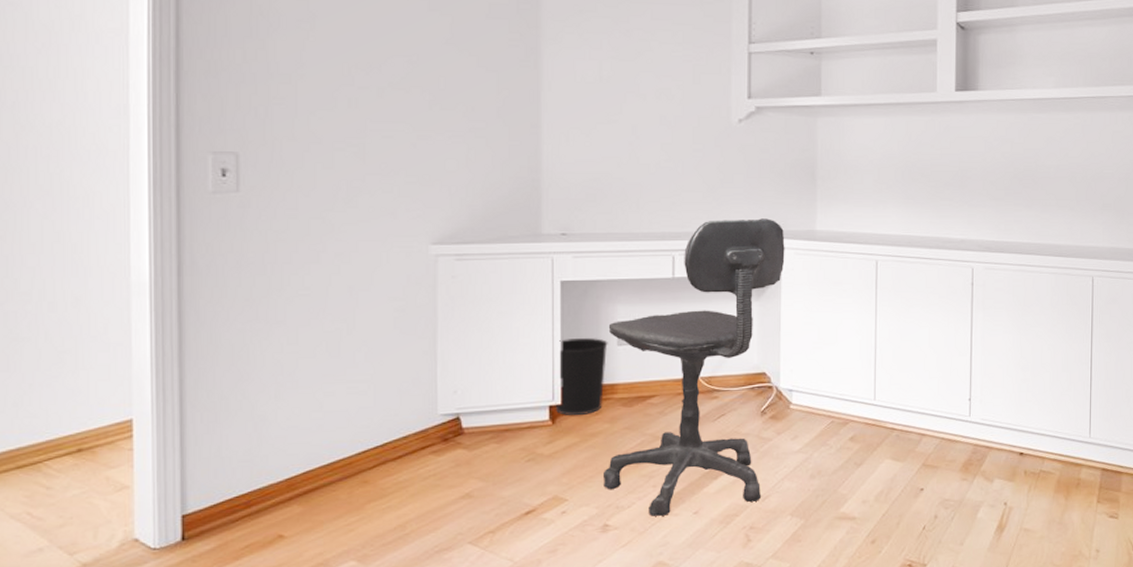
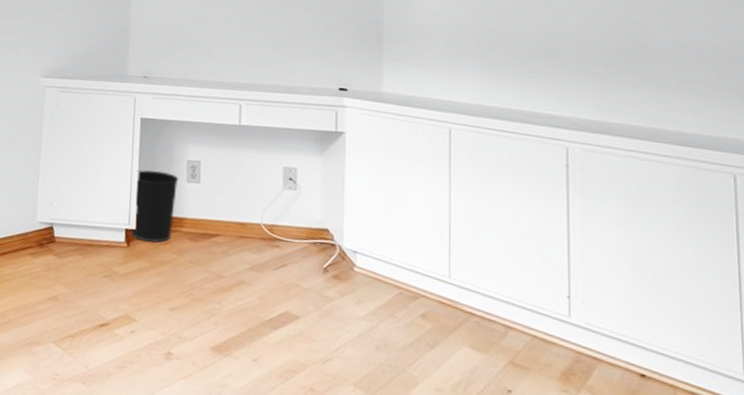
office chair: present [604,218,785,516] -> none [169,75,350,362]

